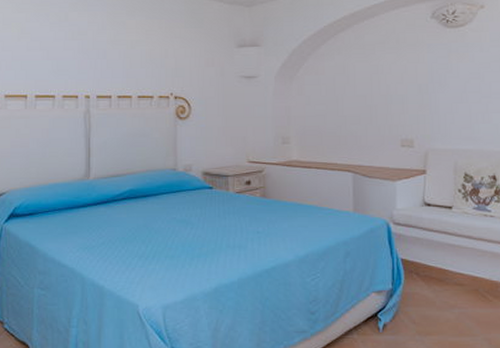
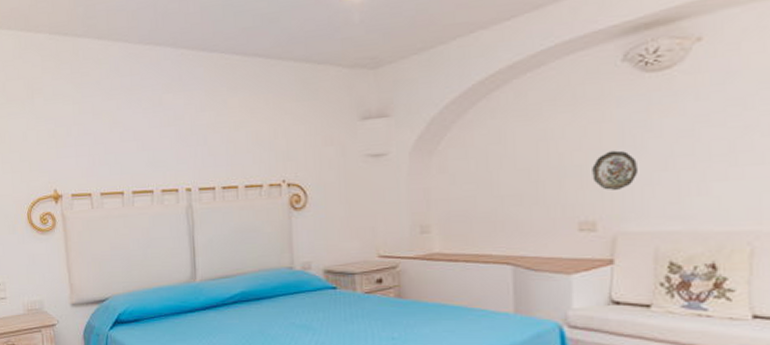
decorative plate: none [410,85,442,116] -> present [592,150,637,190]

